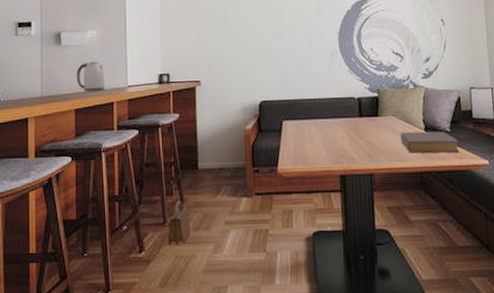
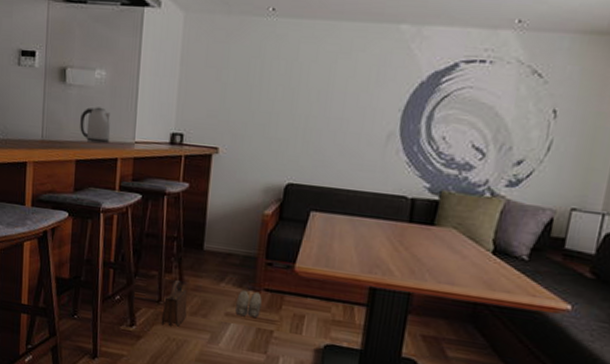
slippers: none [233,197,255,222] -> present [235,289,262,319]
book: present [400,131,460,153] -> none [456,250,537,289]

